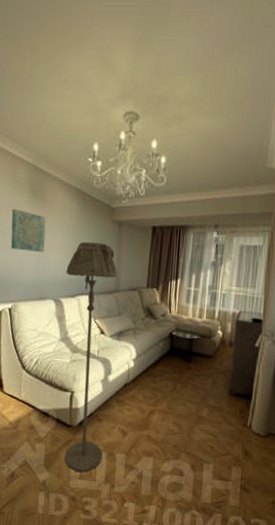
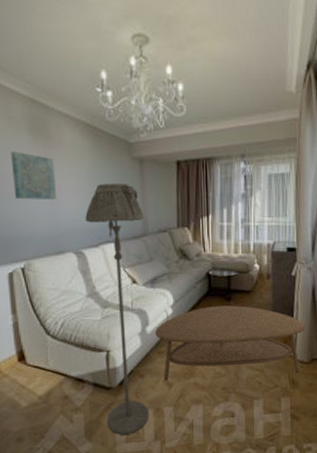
coffee table: none [116,365,265,444] -> present [155,305,306,381]

